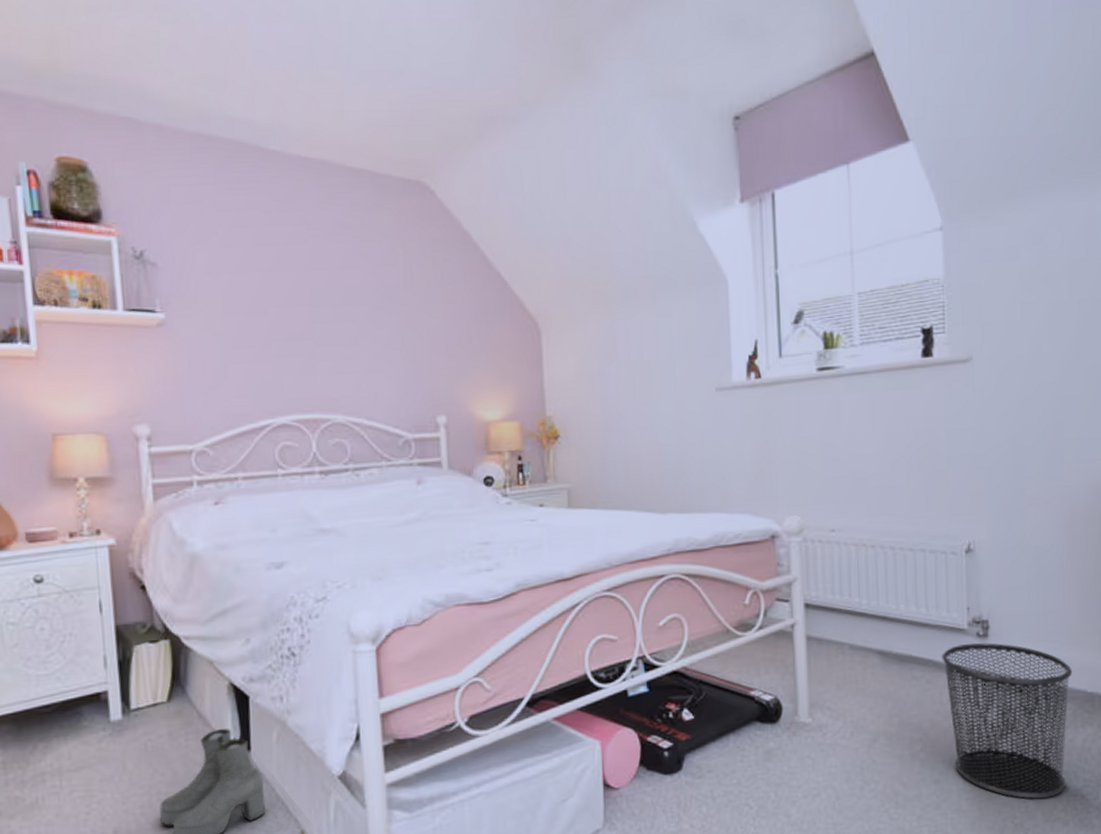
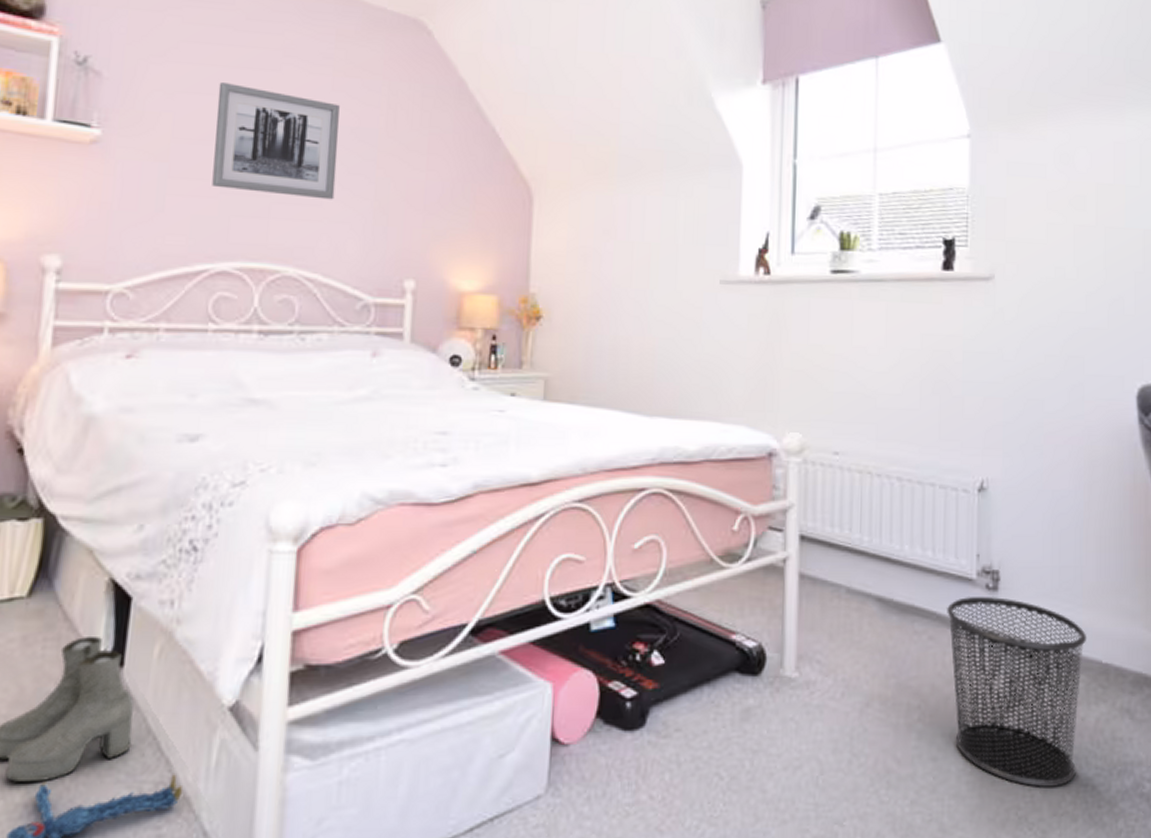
wall art: none [256,260,368,354] -> present [212,83,340,200]

